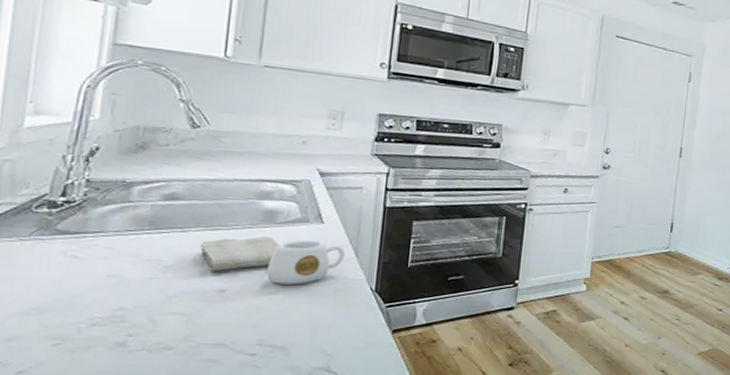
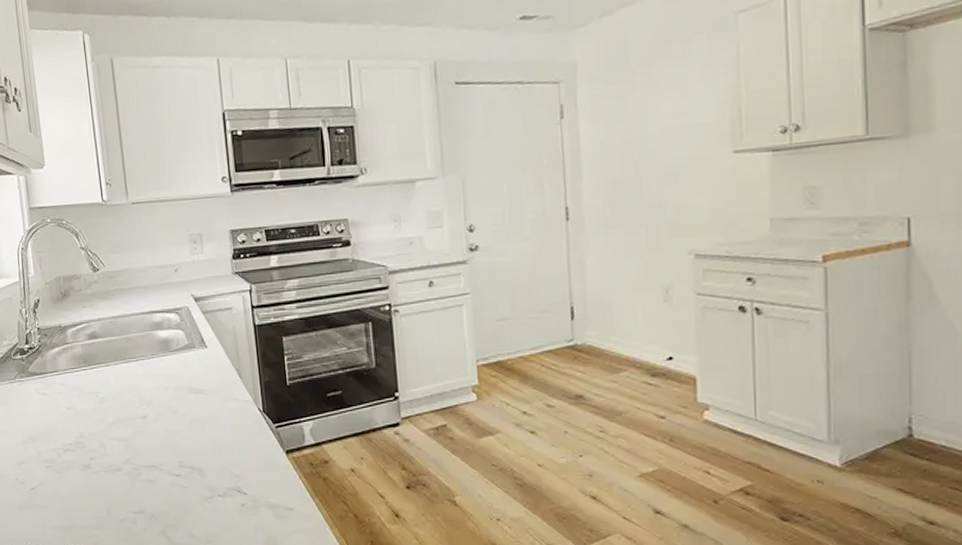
washcloth: present [199,236,280,271] -> none [121,364,177,399]
mug: present [266,240,345,285] -> none [172,364,230,409]

